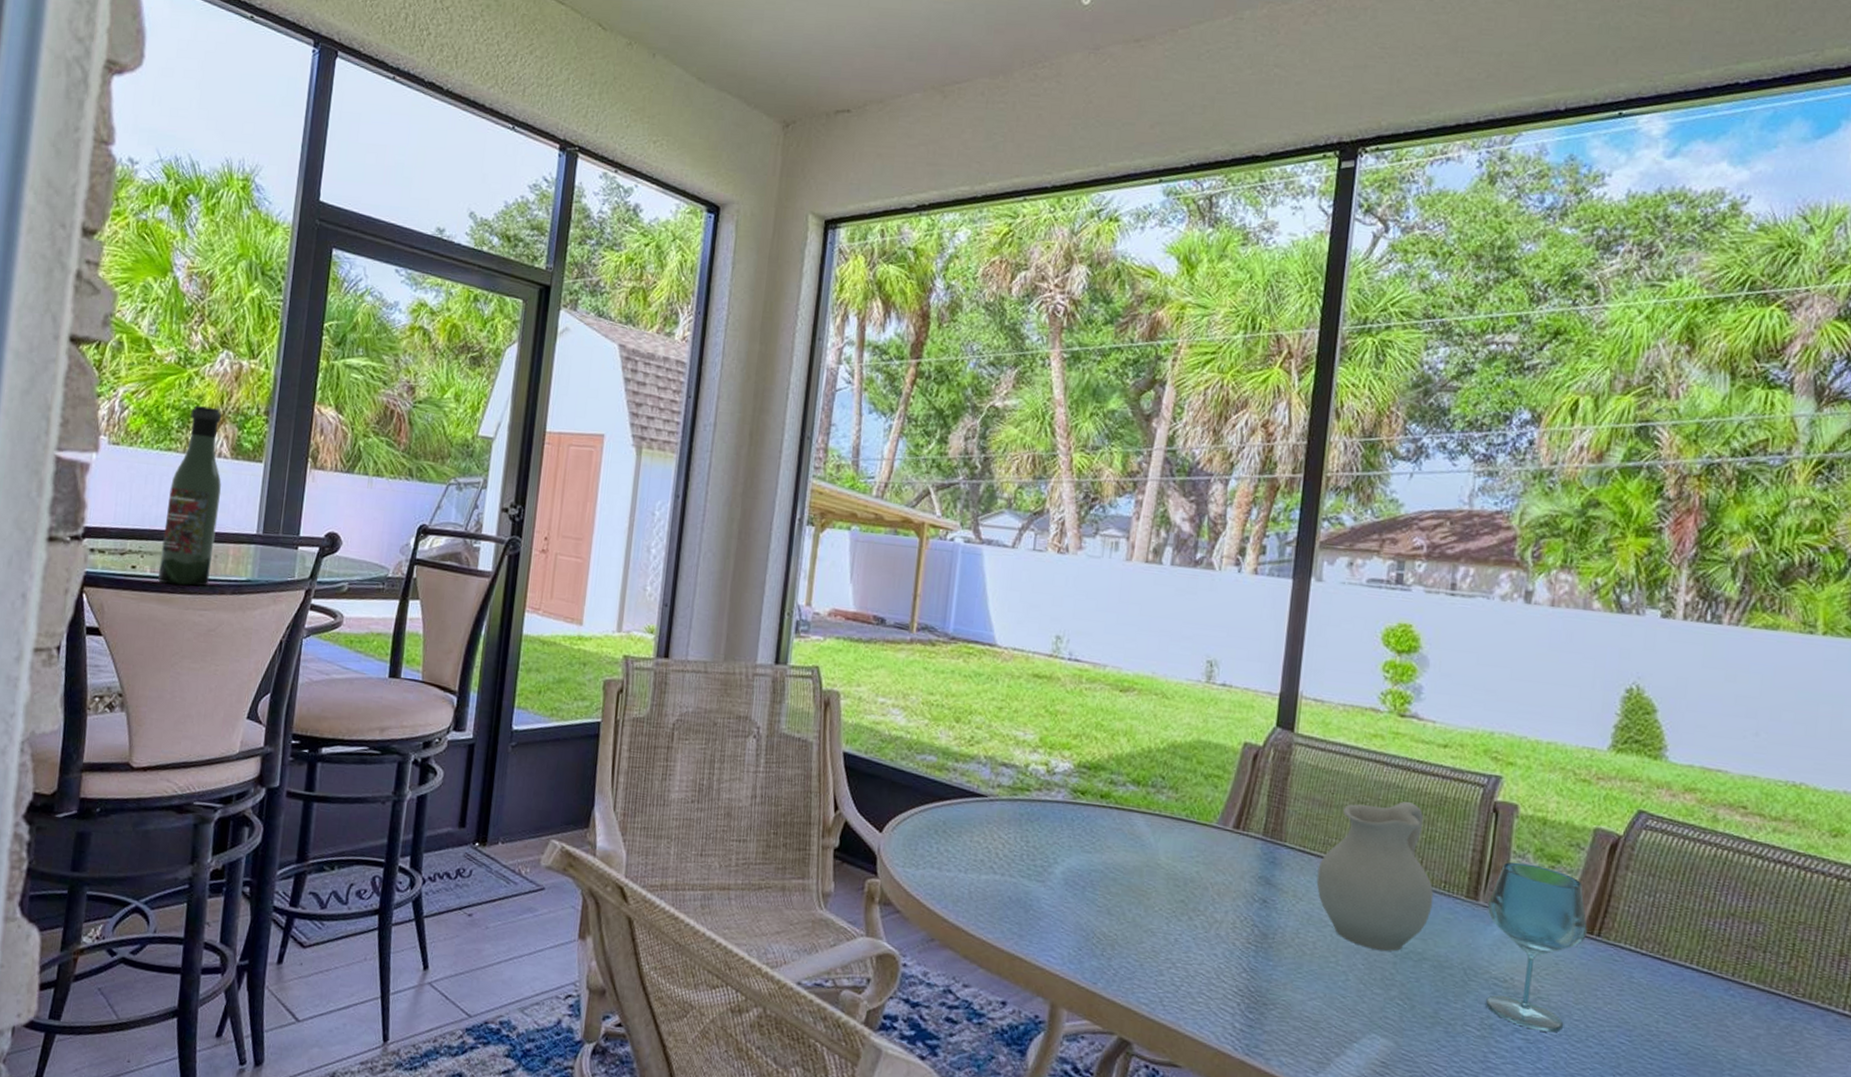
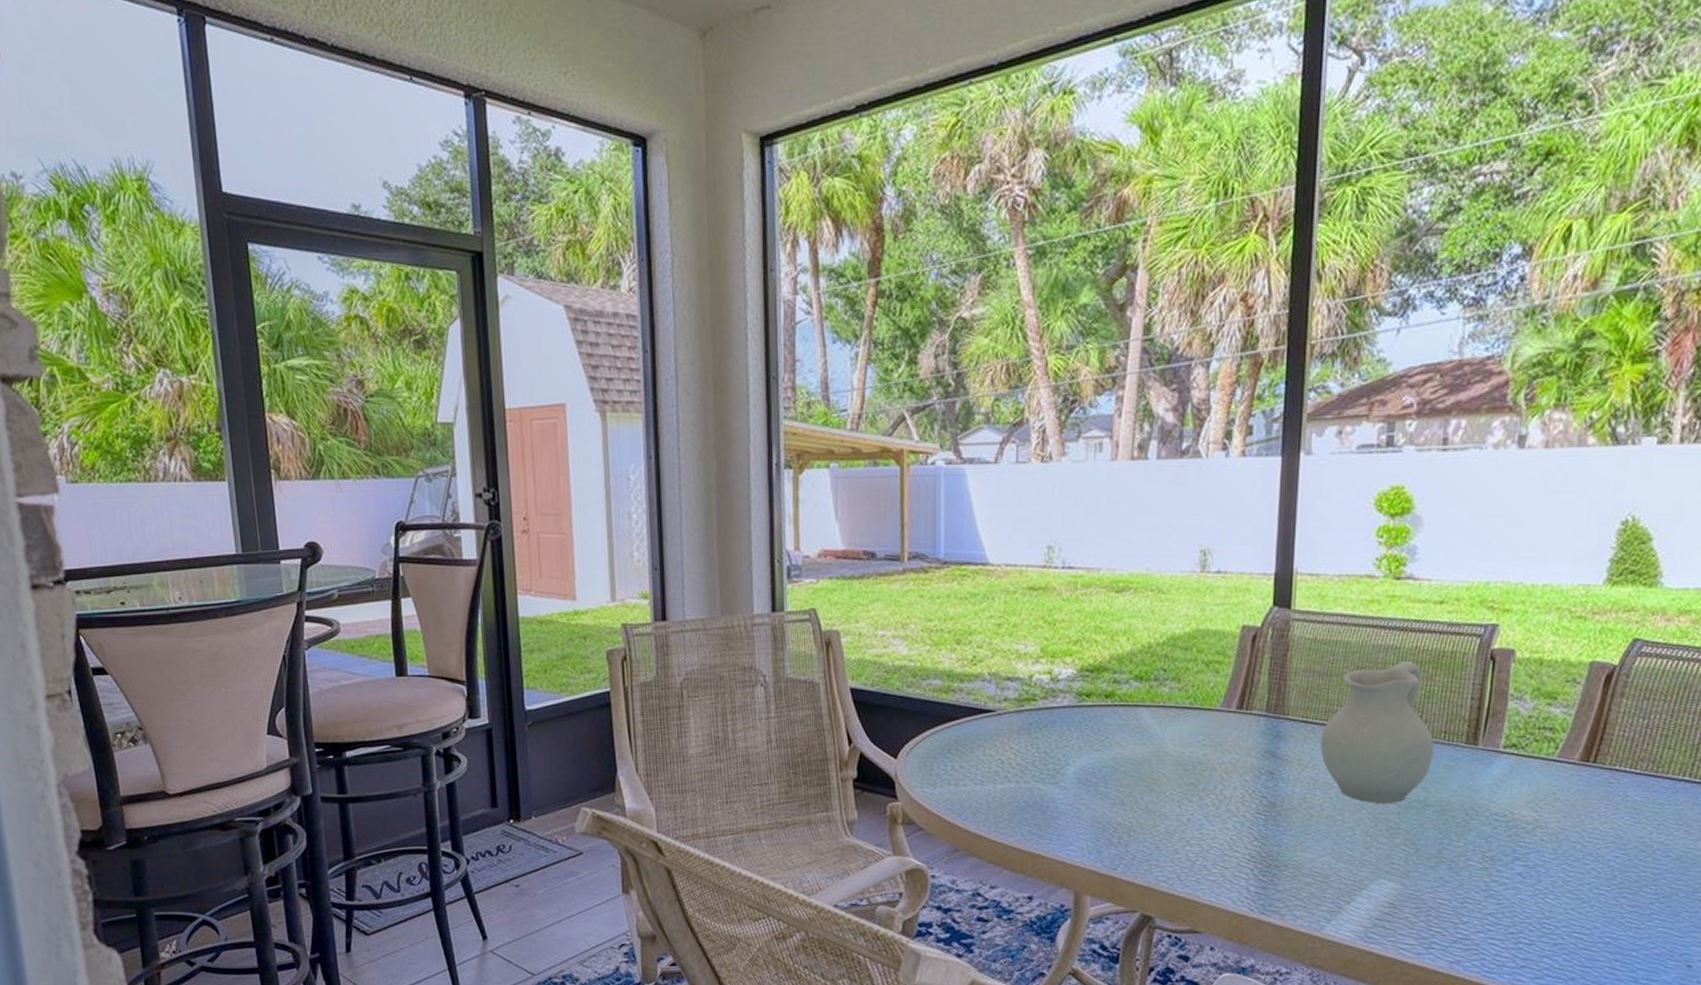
beer bottle: present [157,405,222,586] -> none [139,431,200,614]
wine glass: present [1486,861,1587,1033] -> none [1486,704,1584,856]

